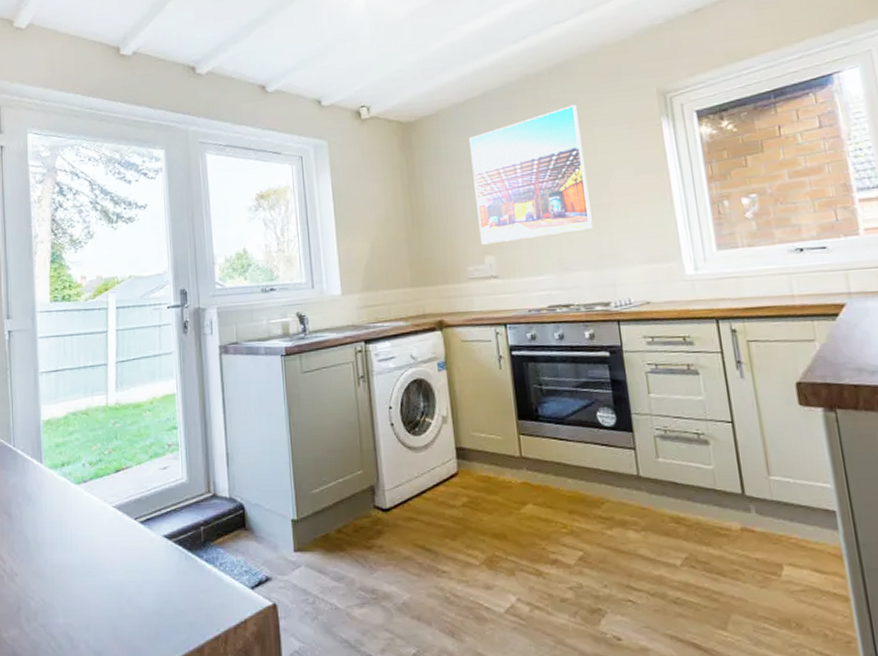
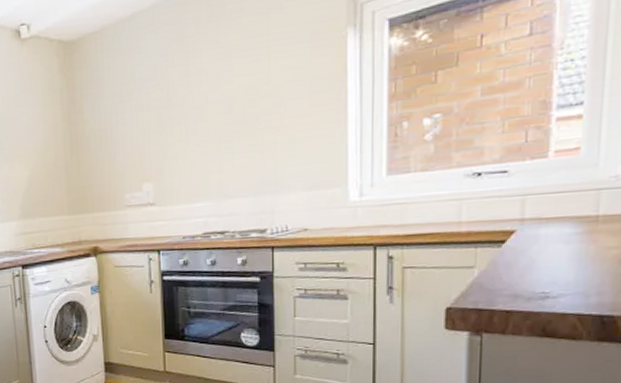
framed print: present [469,104,593,245] -> none [134,15,257,172]

